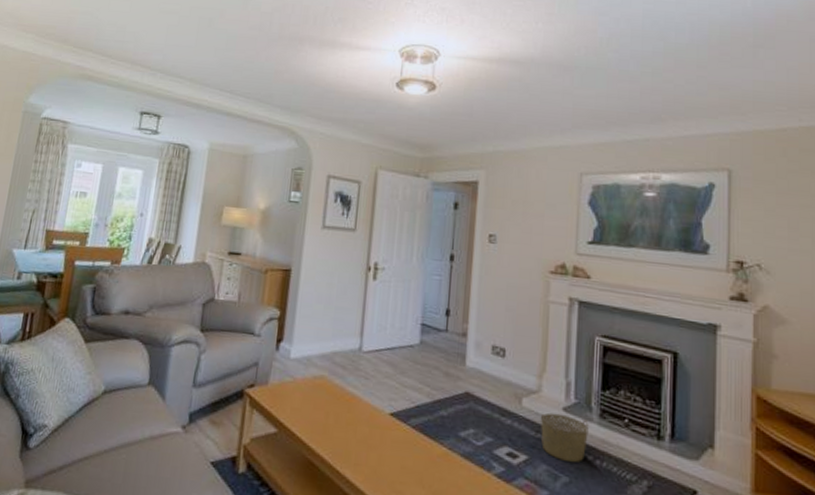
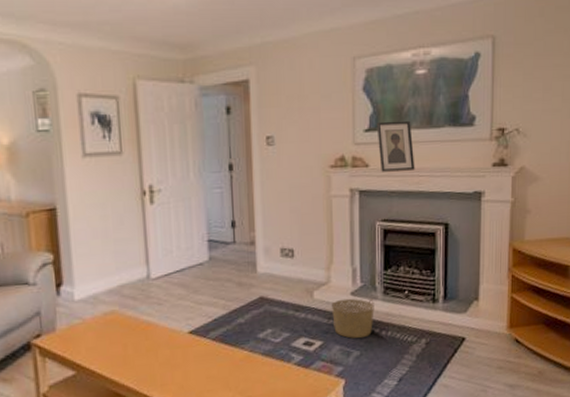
picture frame: none [600,236,641,290] -> present [376,120,415,172]

